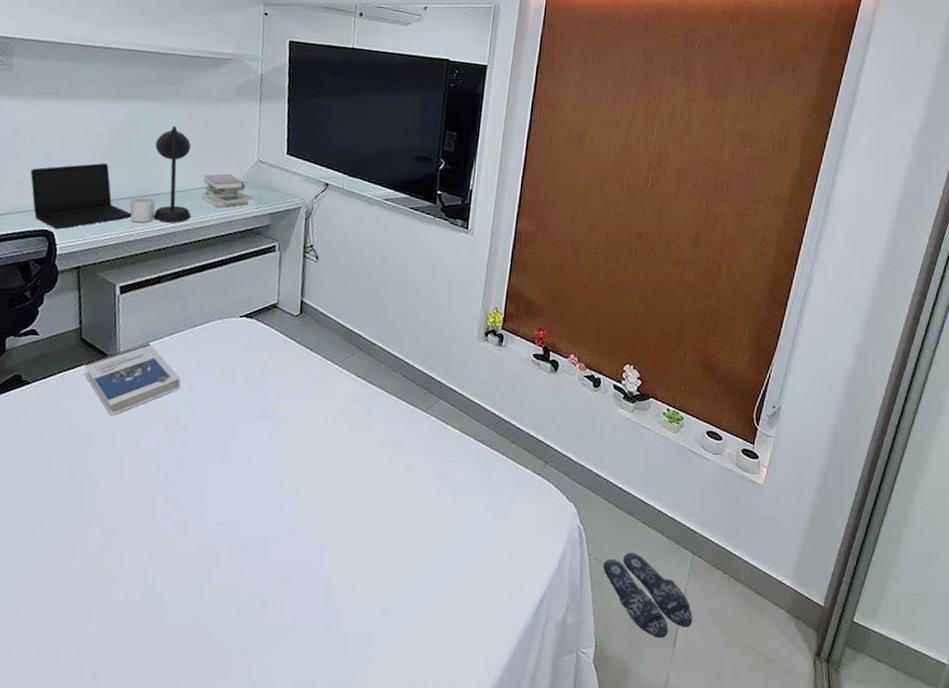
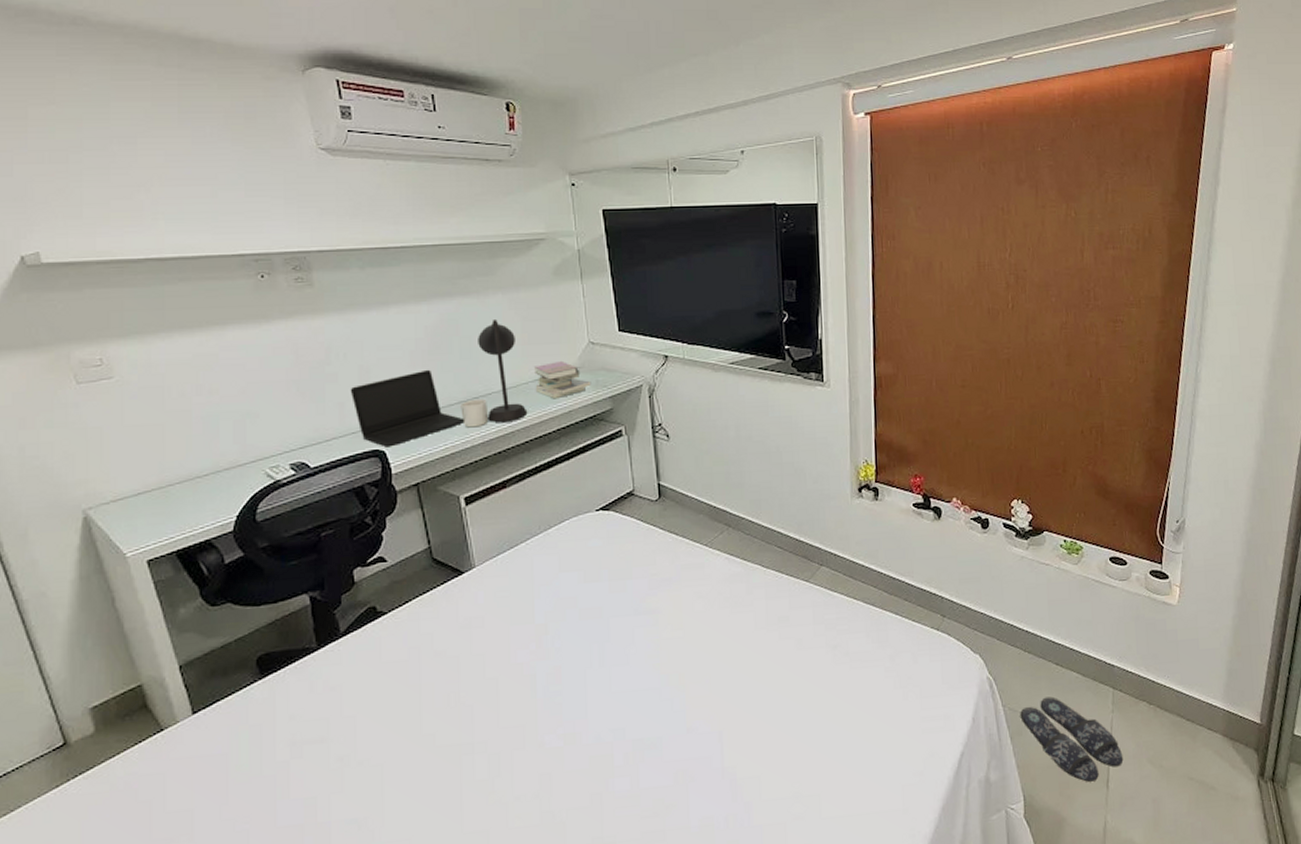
hardback book: present [83,343,181,416] -> none [439,552,545,635]

